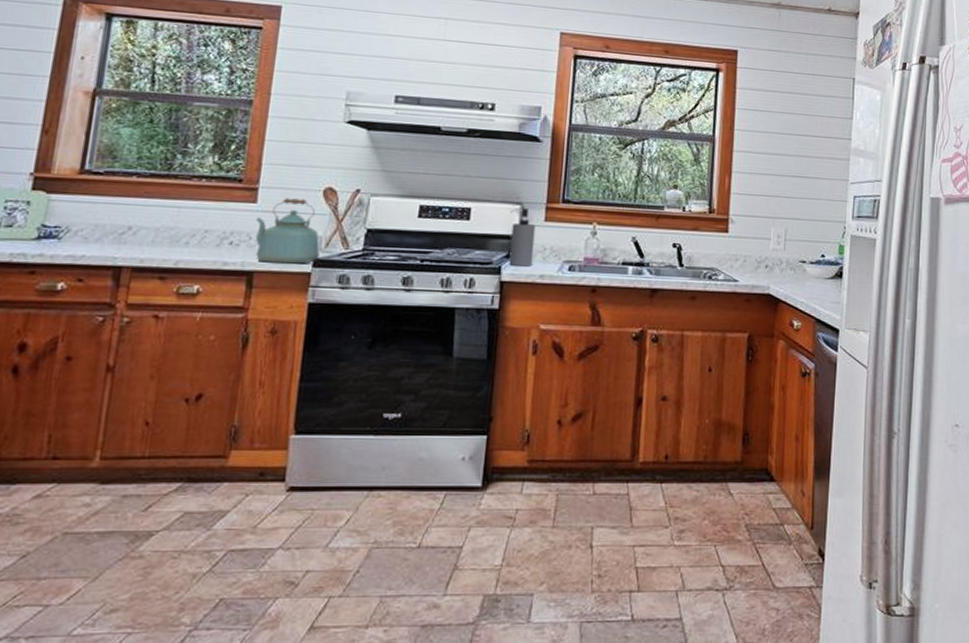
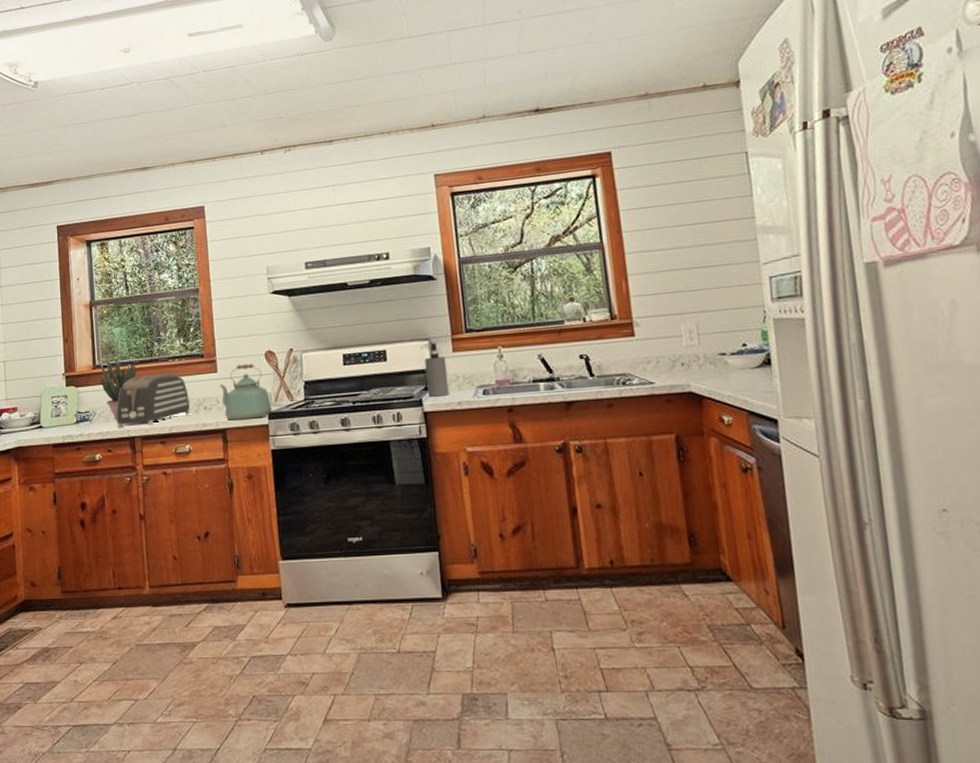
potted plant: none [86,164,144,245] -> present [99,357,137,422]
toaster: none [99,192,212,257] -> present [116,373,190,429]

